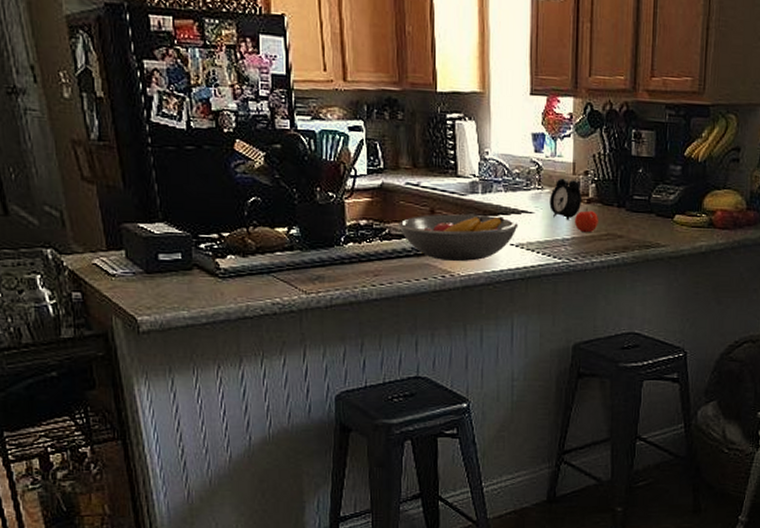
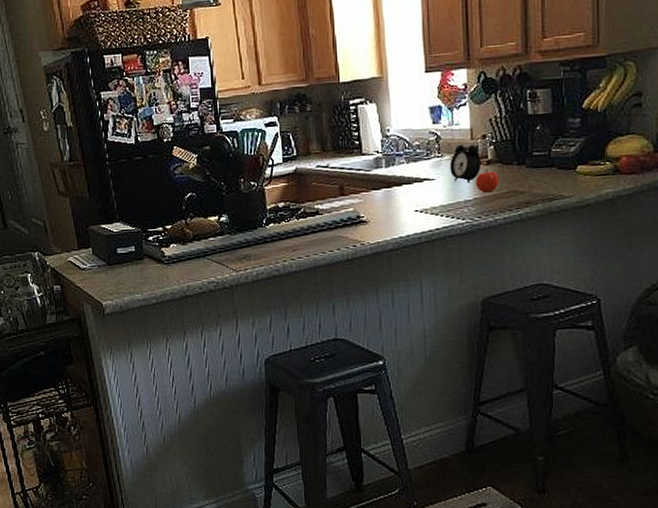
fruit bowl: present [398,214,519,262] -> none [312,186,422,232]

